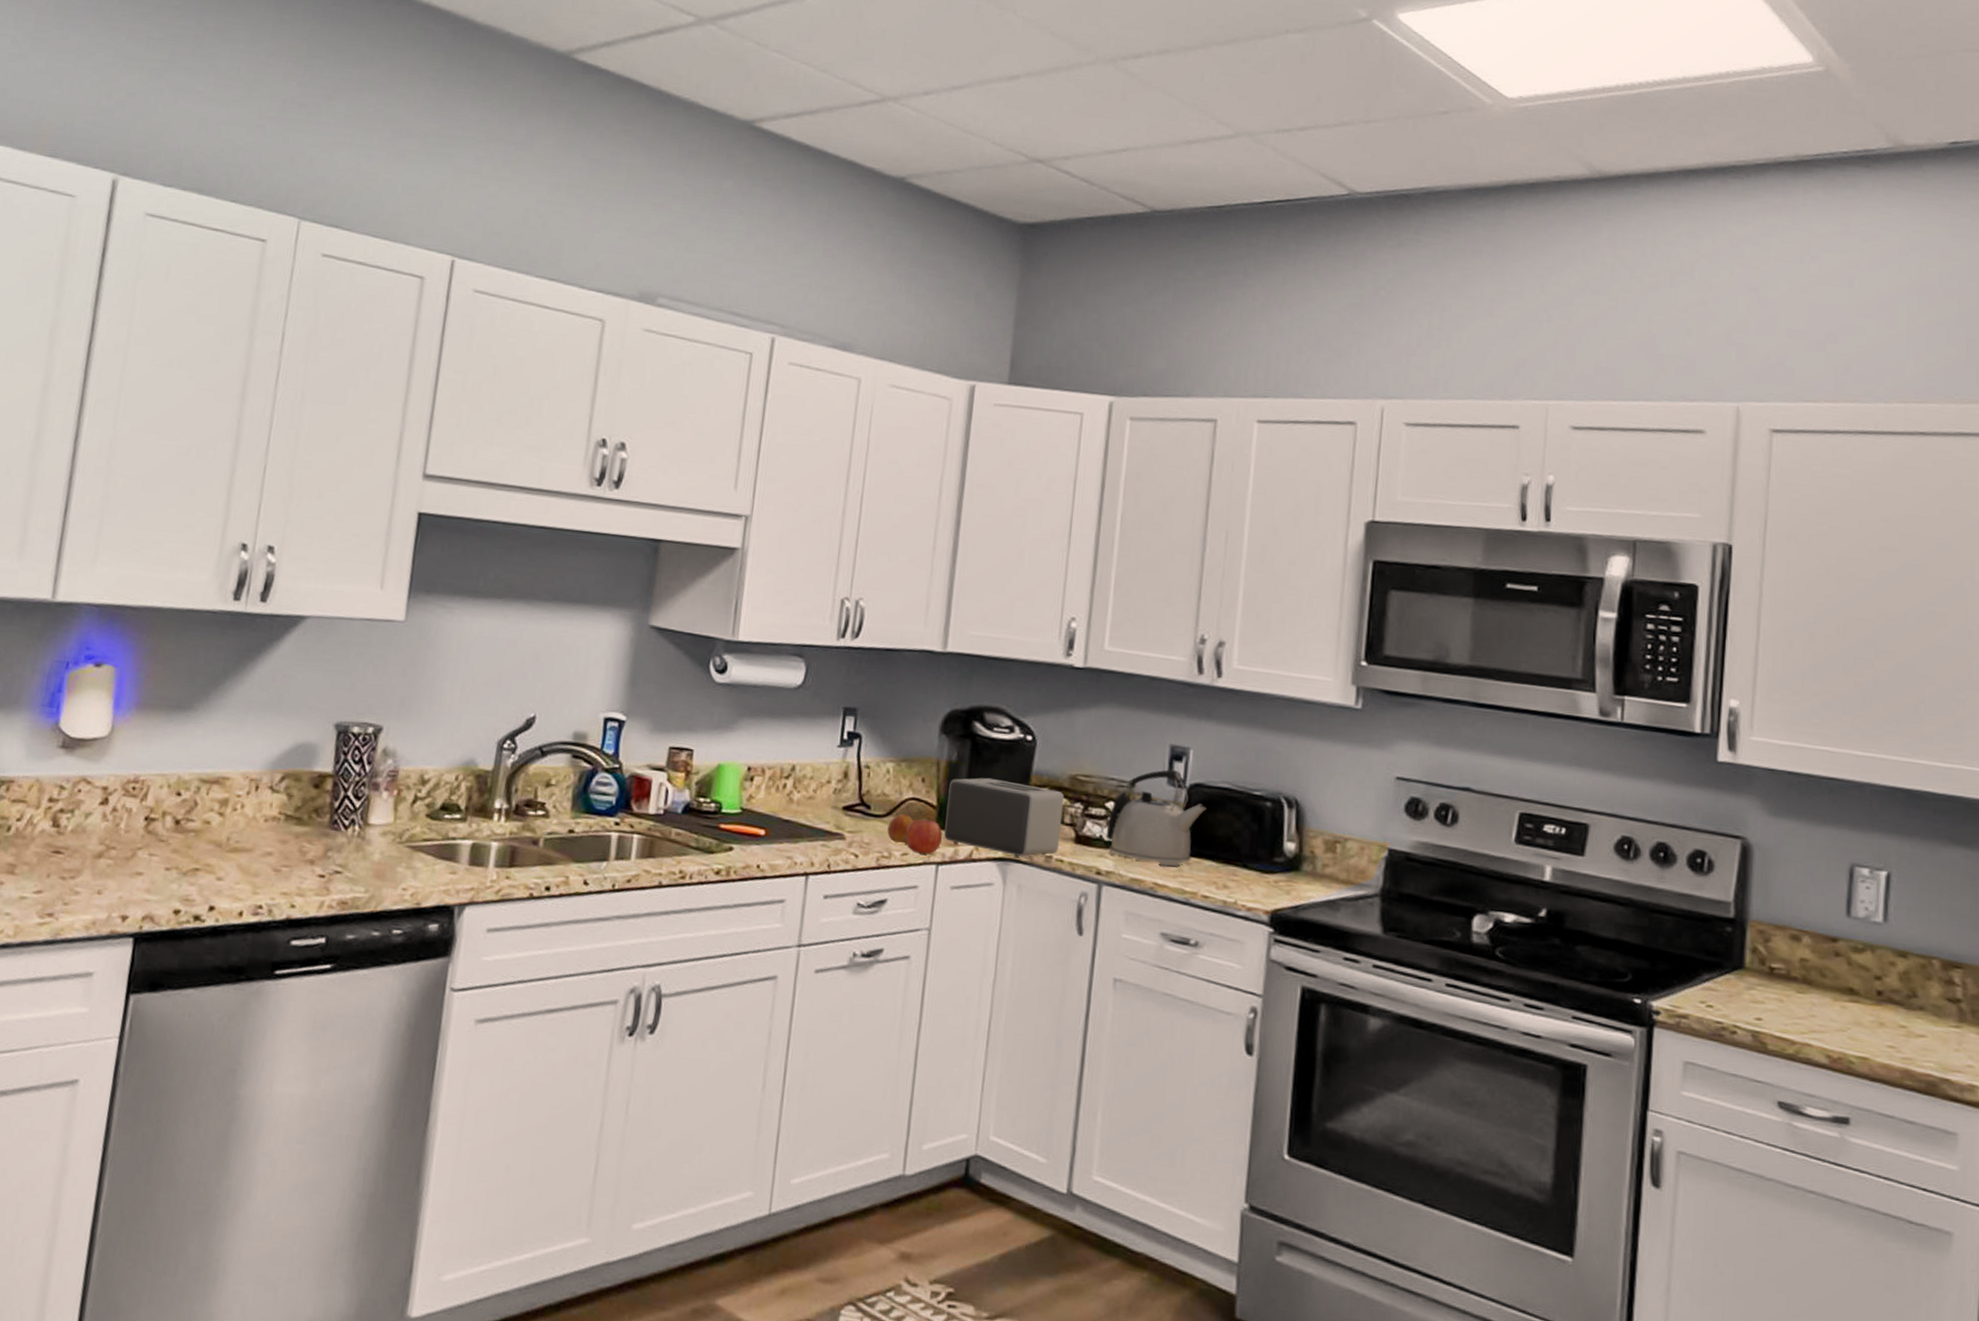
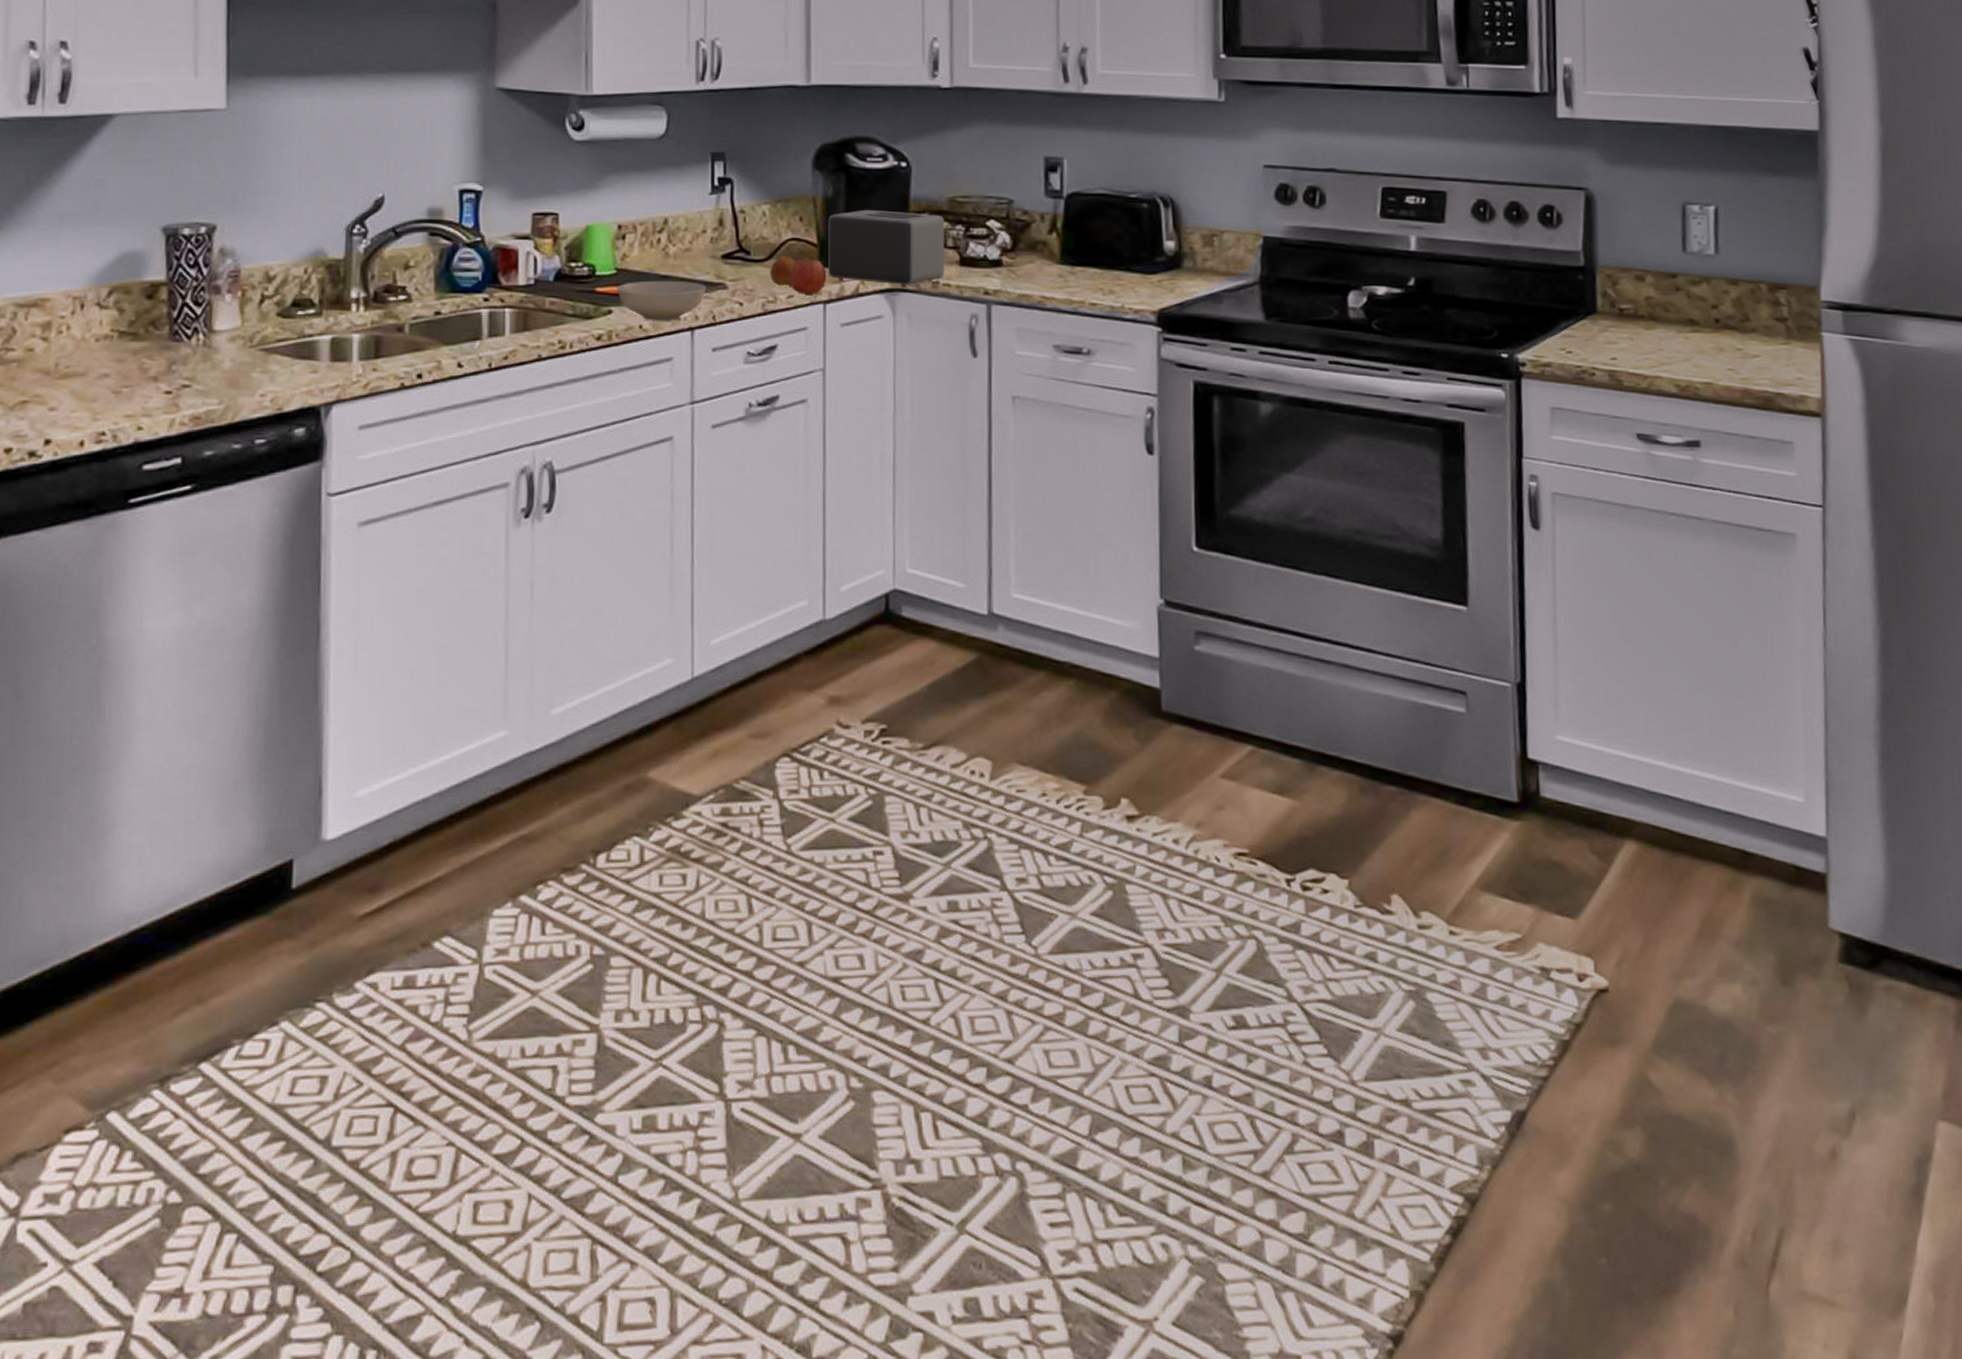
bowl: none [739,822,825,864] -> present [616,280,707,321]
kettle: present [1107,770,1207,867] -> none [991,182,1086,278]

